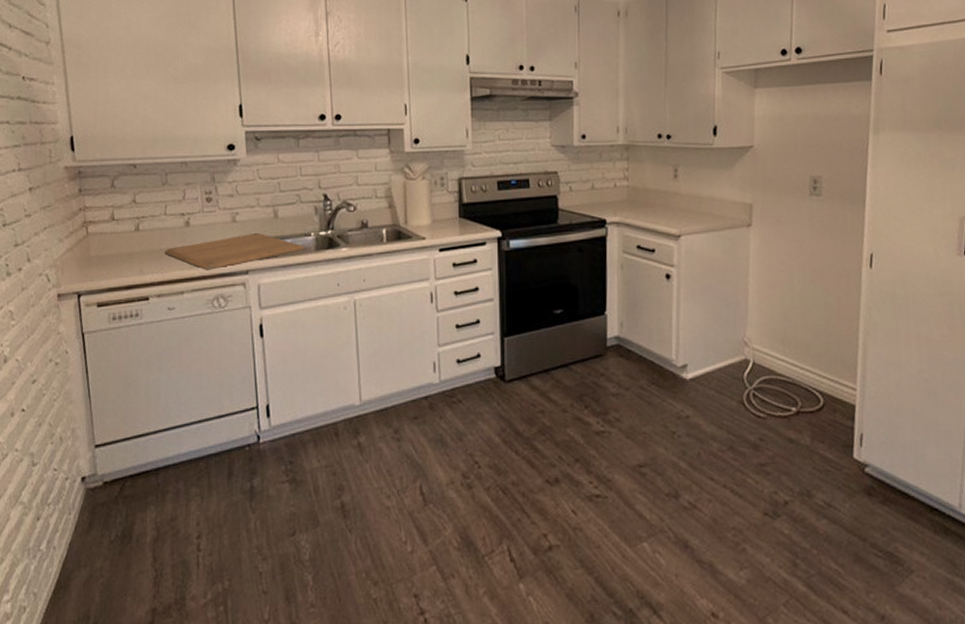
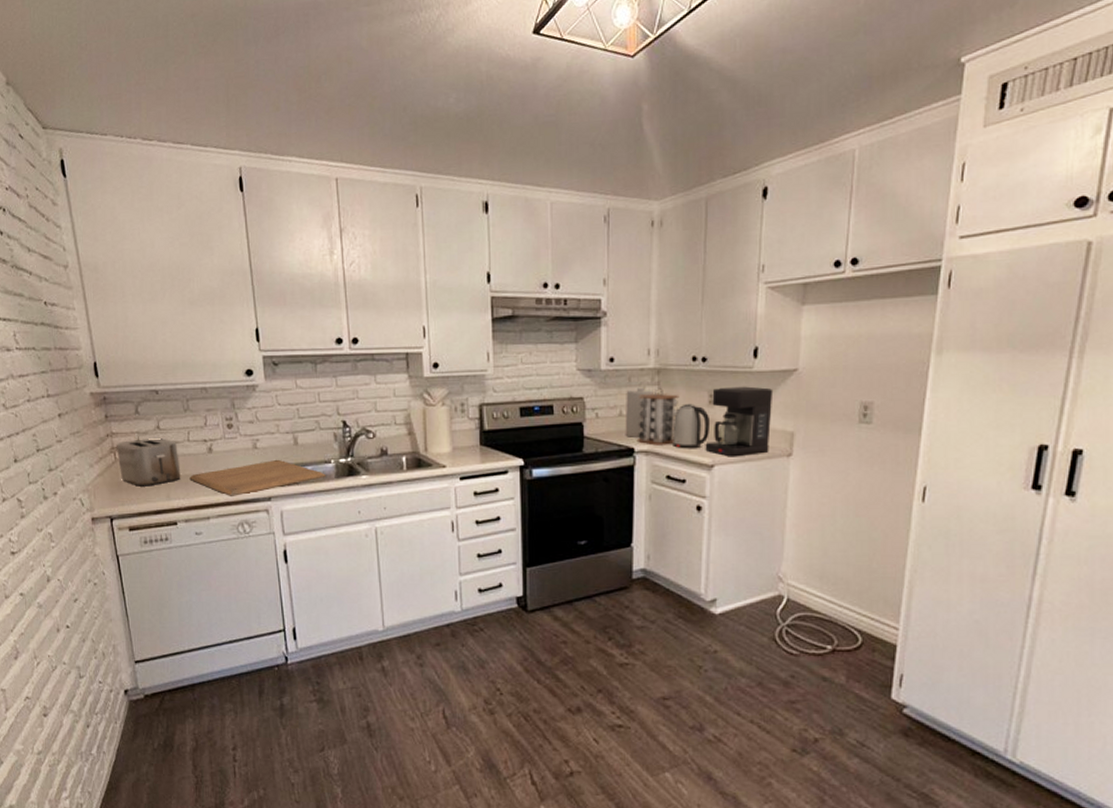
toaster: none [89,212,156,261] -> present [117,438,181,487]
paper towel holder: none [597,162,624,209] -> present [625,387,655,437]
spice rack: none [608,162,647,217] -> present [636,387,680,446]
kettle: none [641,177,676,221] -> present [673,403,709,449]
coffee maker: none [672,161,732,228] -> present [705,386,774,457]

